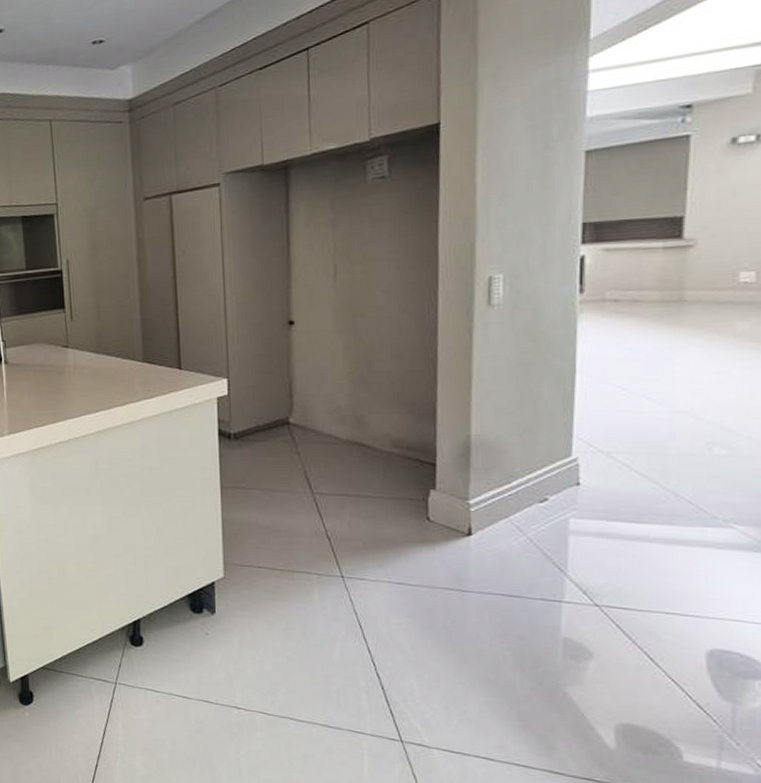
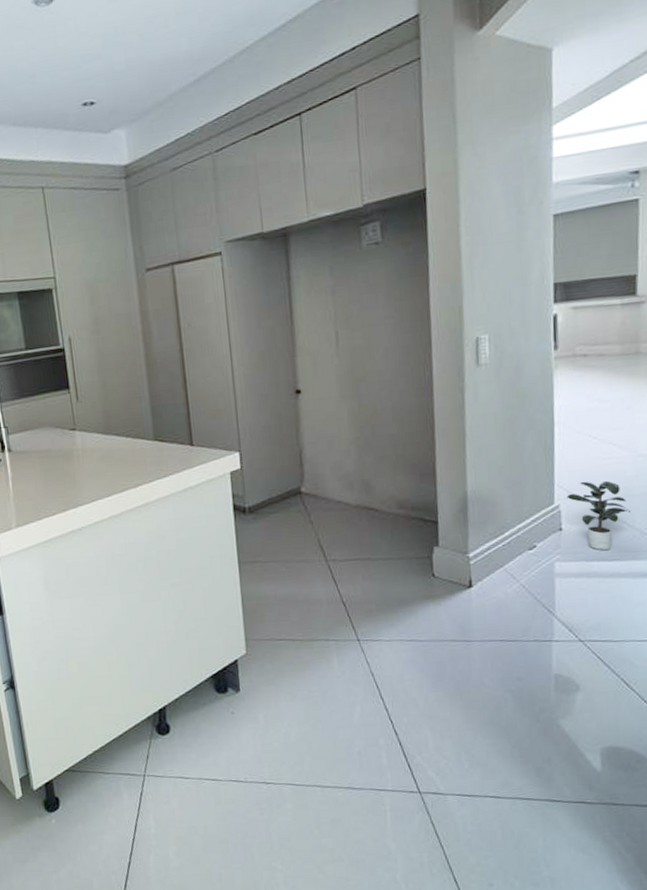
potted plant: none [587,436,664,512] -> present [566,480,630,551]

